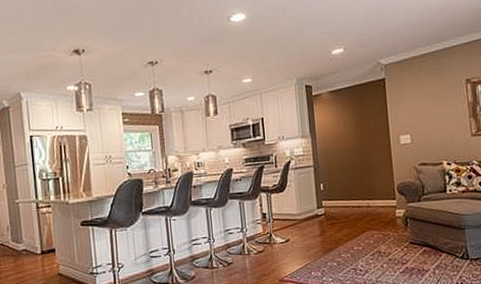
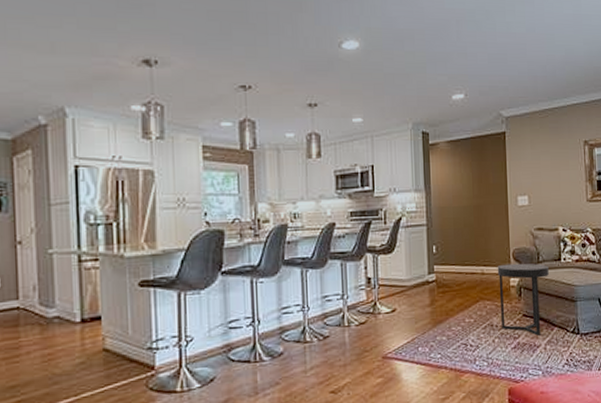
side table: none [382,196,435,261] -> present [497,263,549,336]

